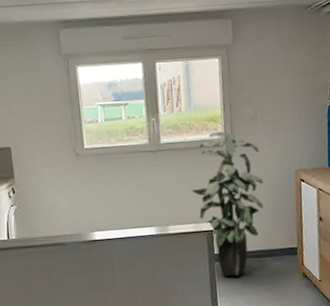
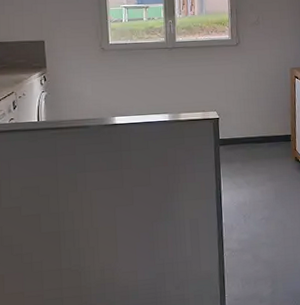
indoor plant: present [191,131,264,277] -> none [201,33,263,159]

